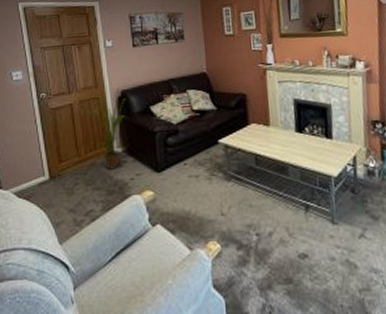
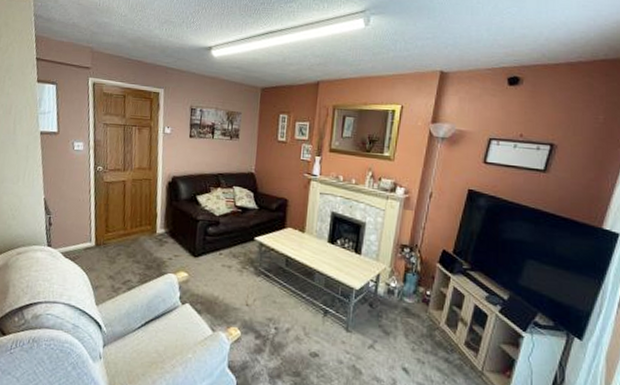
house plant: present [87,95,127,170] -> none [138,176,176,247]

